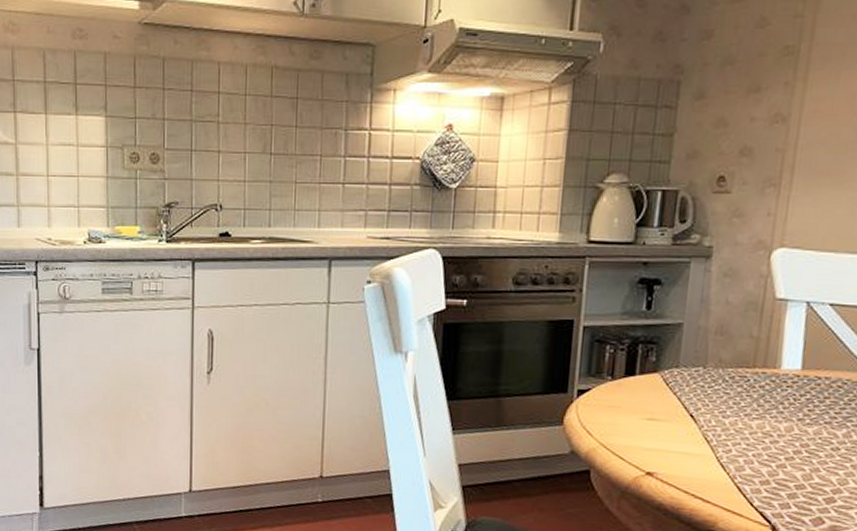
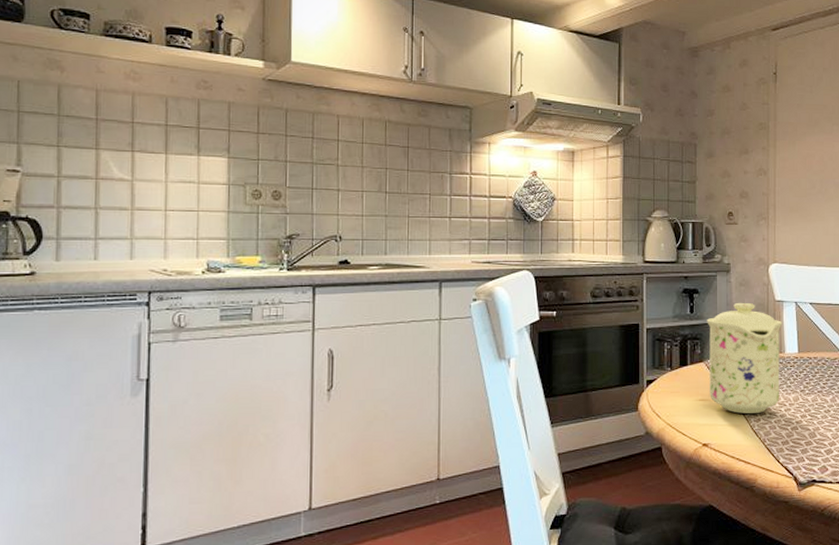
mug: none [662,298,783,442] -> present [707,302,783,414]

